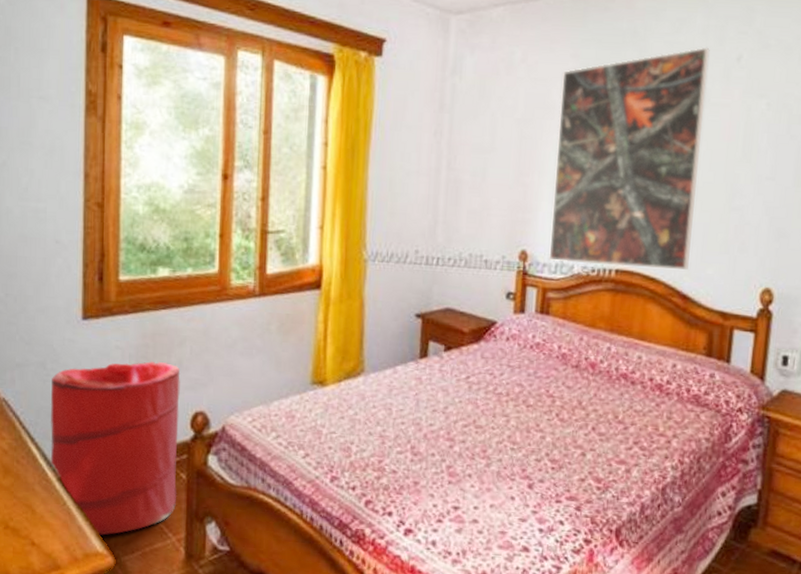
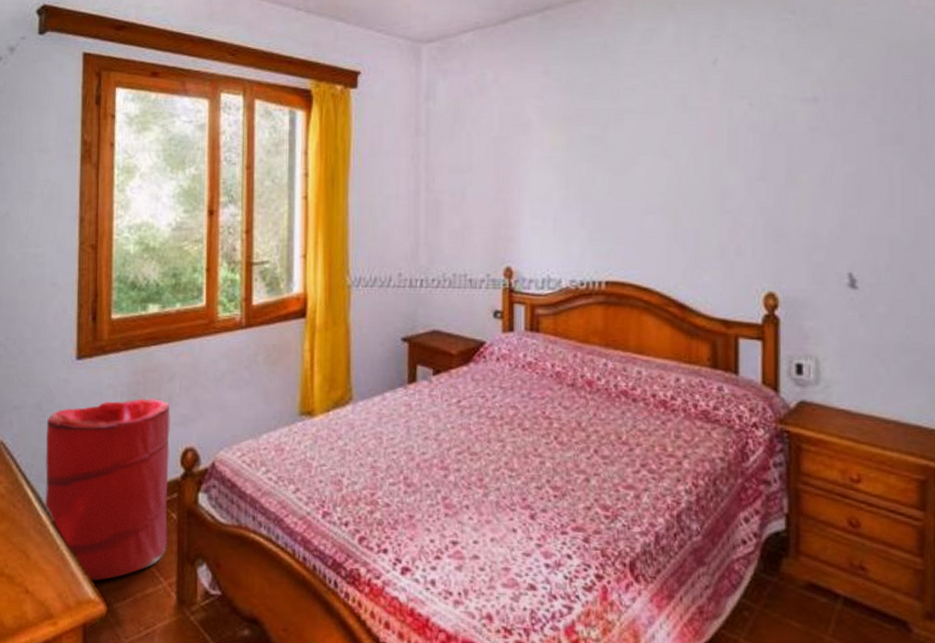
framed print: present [549,47,710,270] -> none [535,53,684,278]

